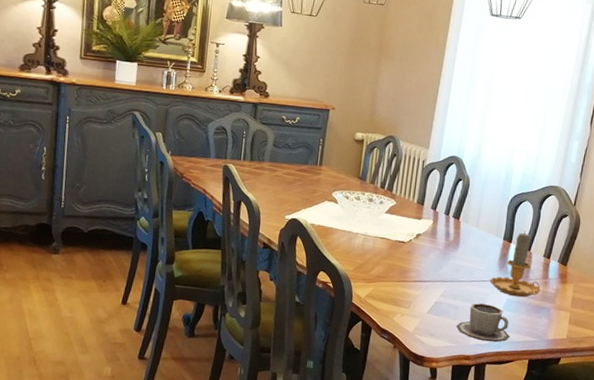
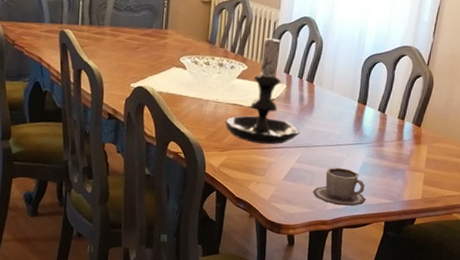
candle holder: none [372,169,445,278] -> present [225,31,300,145]
candle: present [490,230,541,298] -> none [345,92,396,160]

